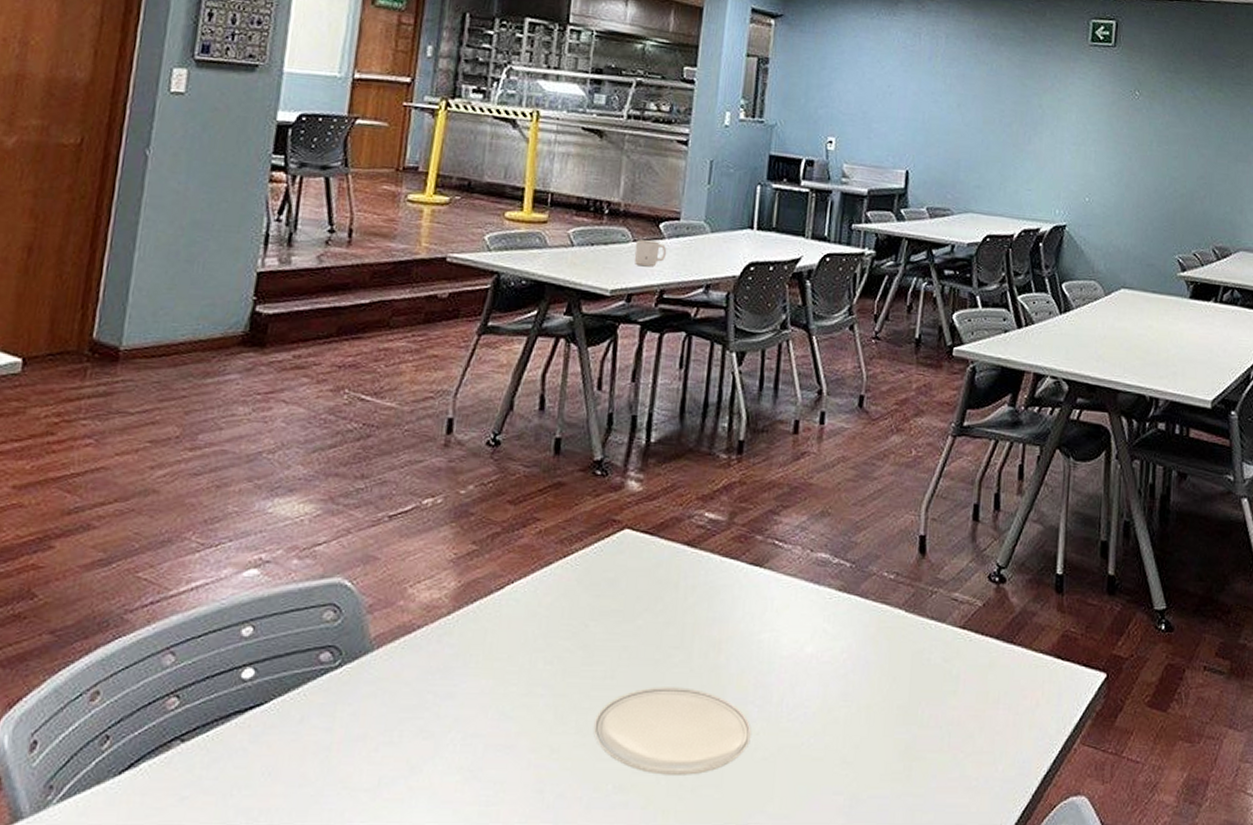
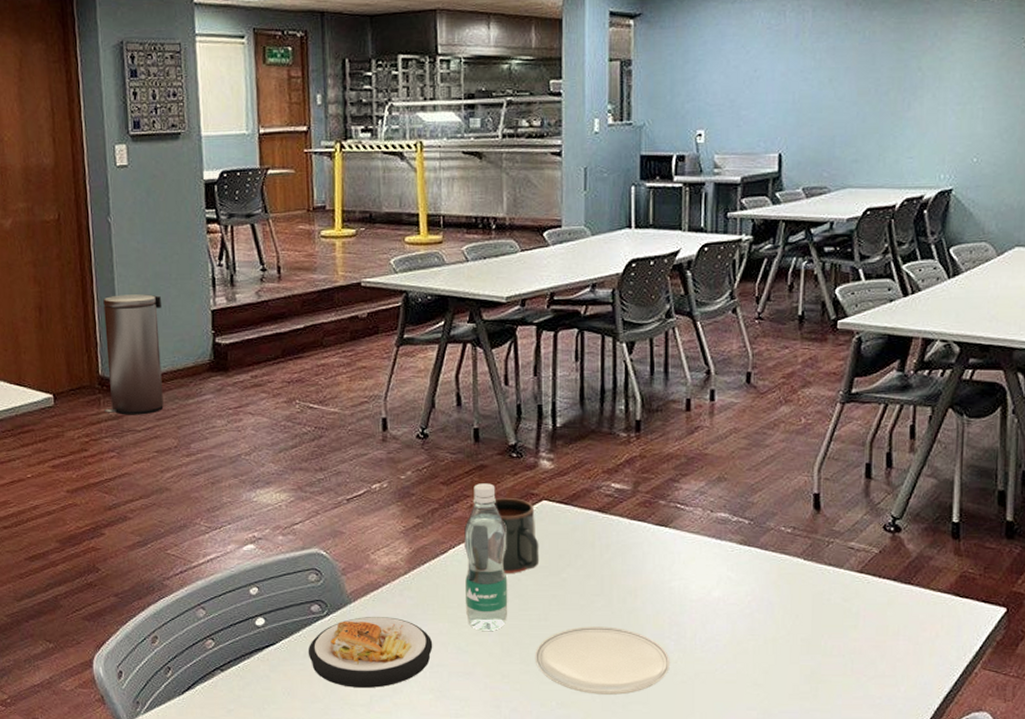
pedal bin: none [90,242,195,393] -> present [103,294,164,415]
toast: none [305,669,471,766] -> present [308,617,433,688]
bottle: none [517,504,579,691] -> present [464,483,508,631]
mug: none [568,523,615,618] -> present [495,497,540,573]
mug: present [634,240,667,267] -> none [523,249,553,273]

